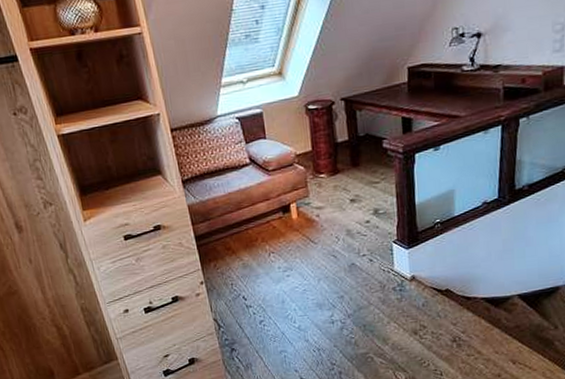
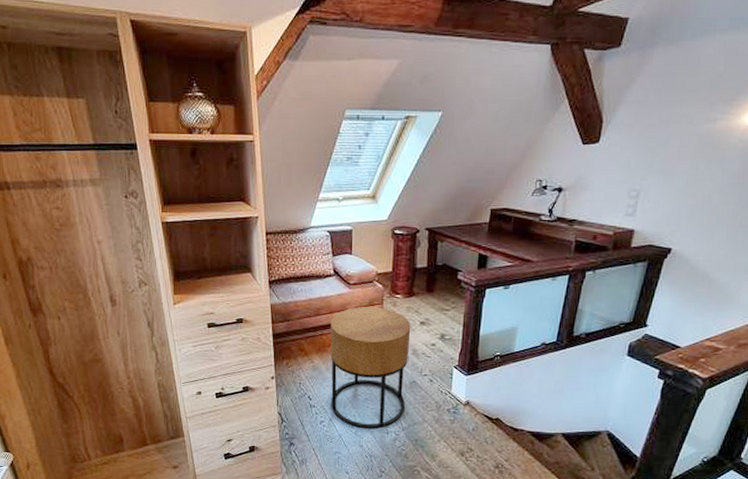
side table: none [254,190,348,323] -> present [330,307,411,430]

